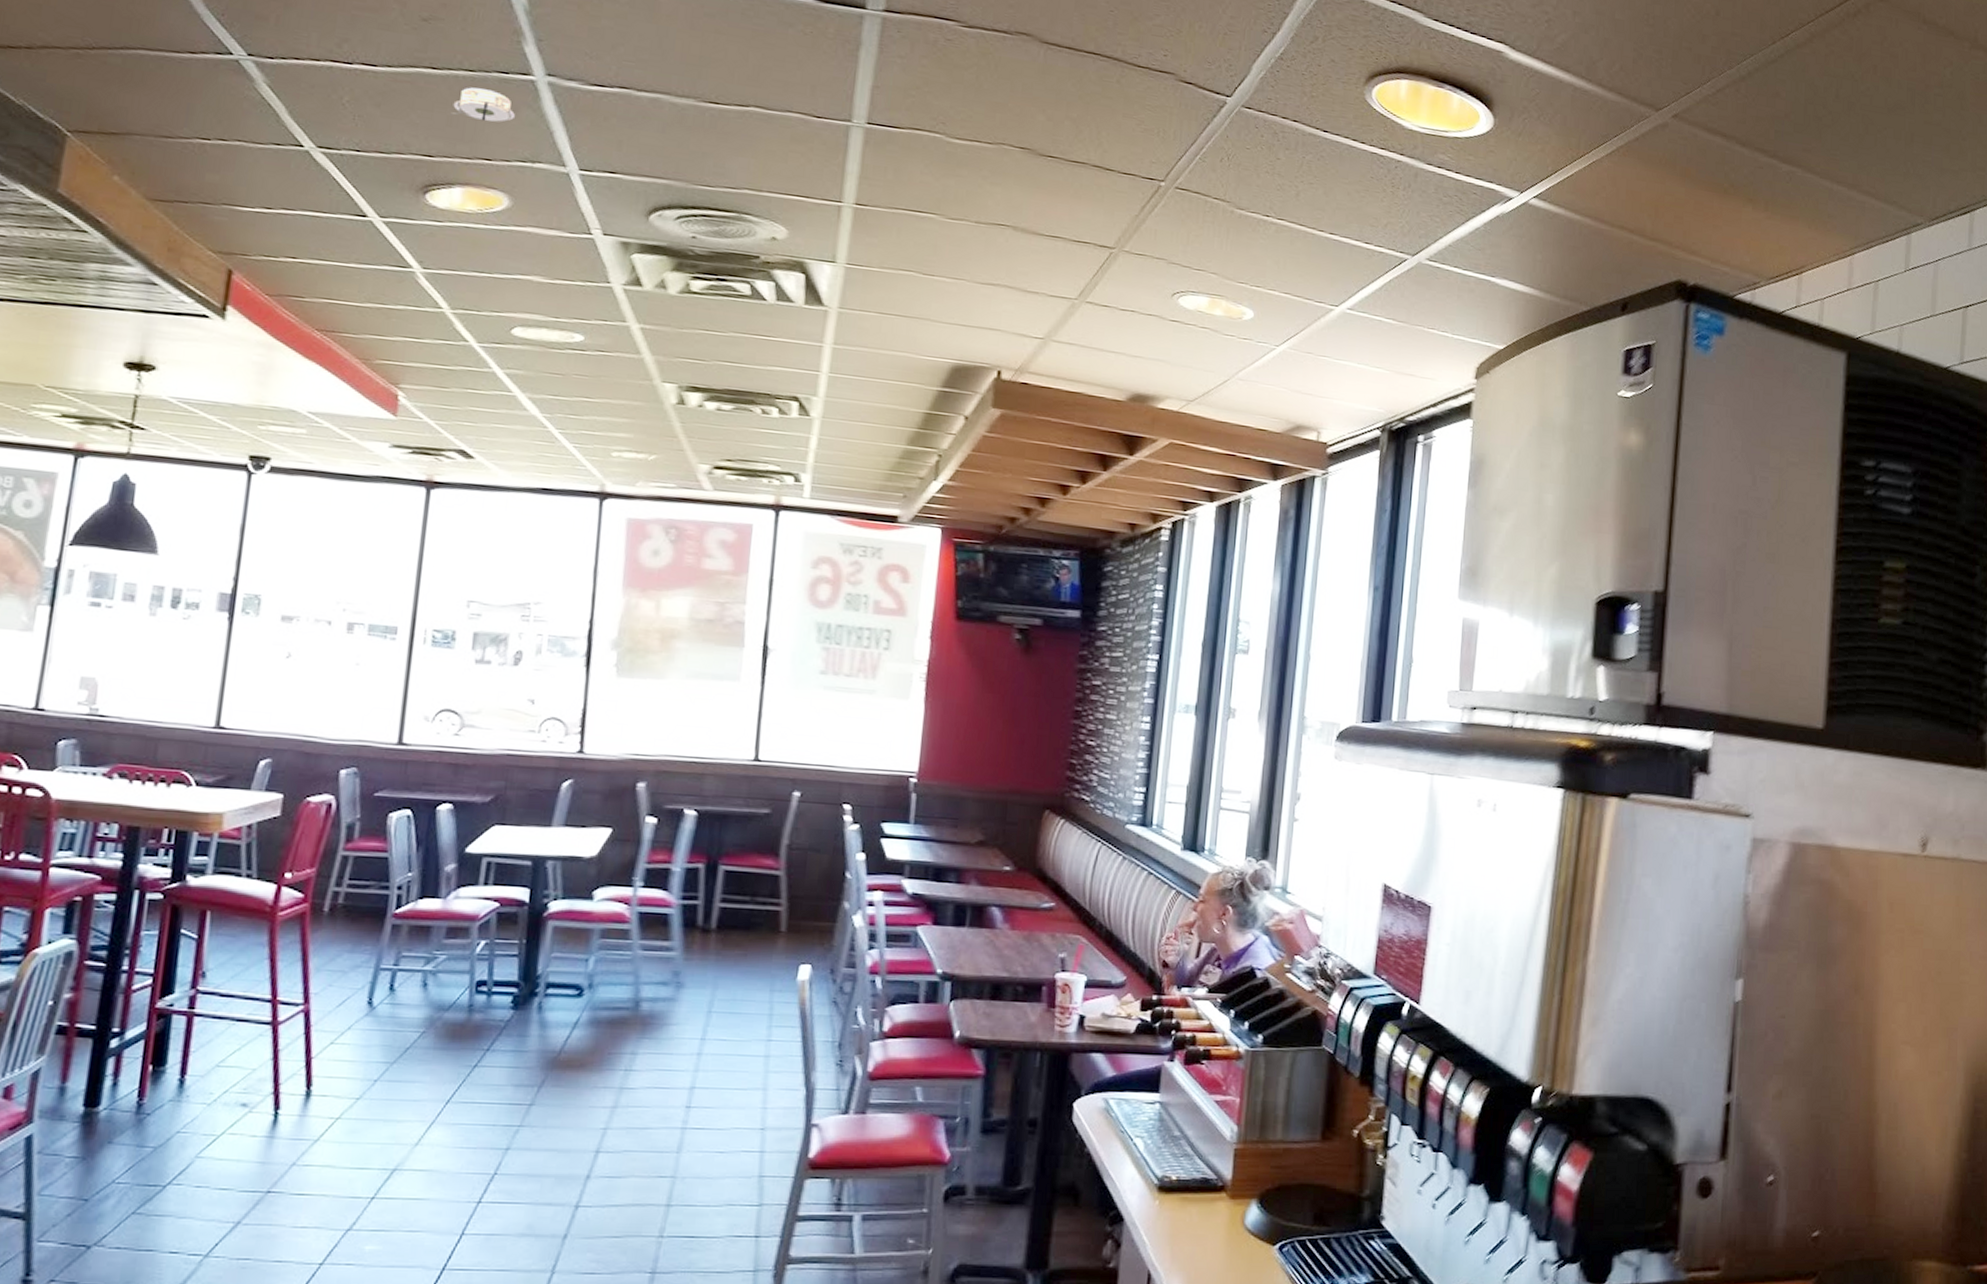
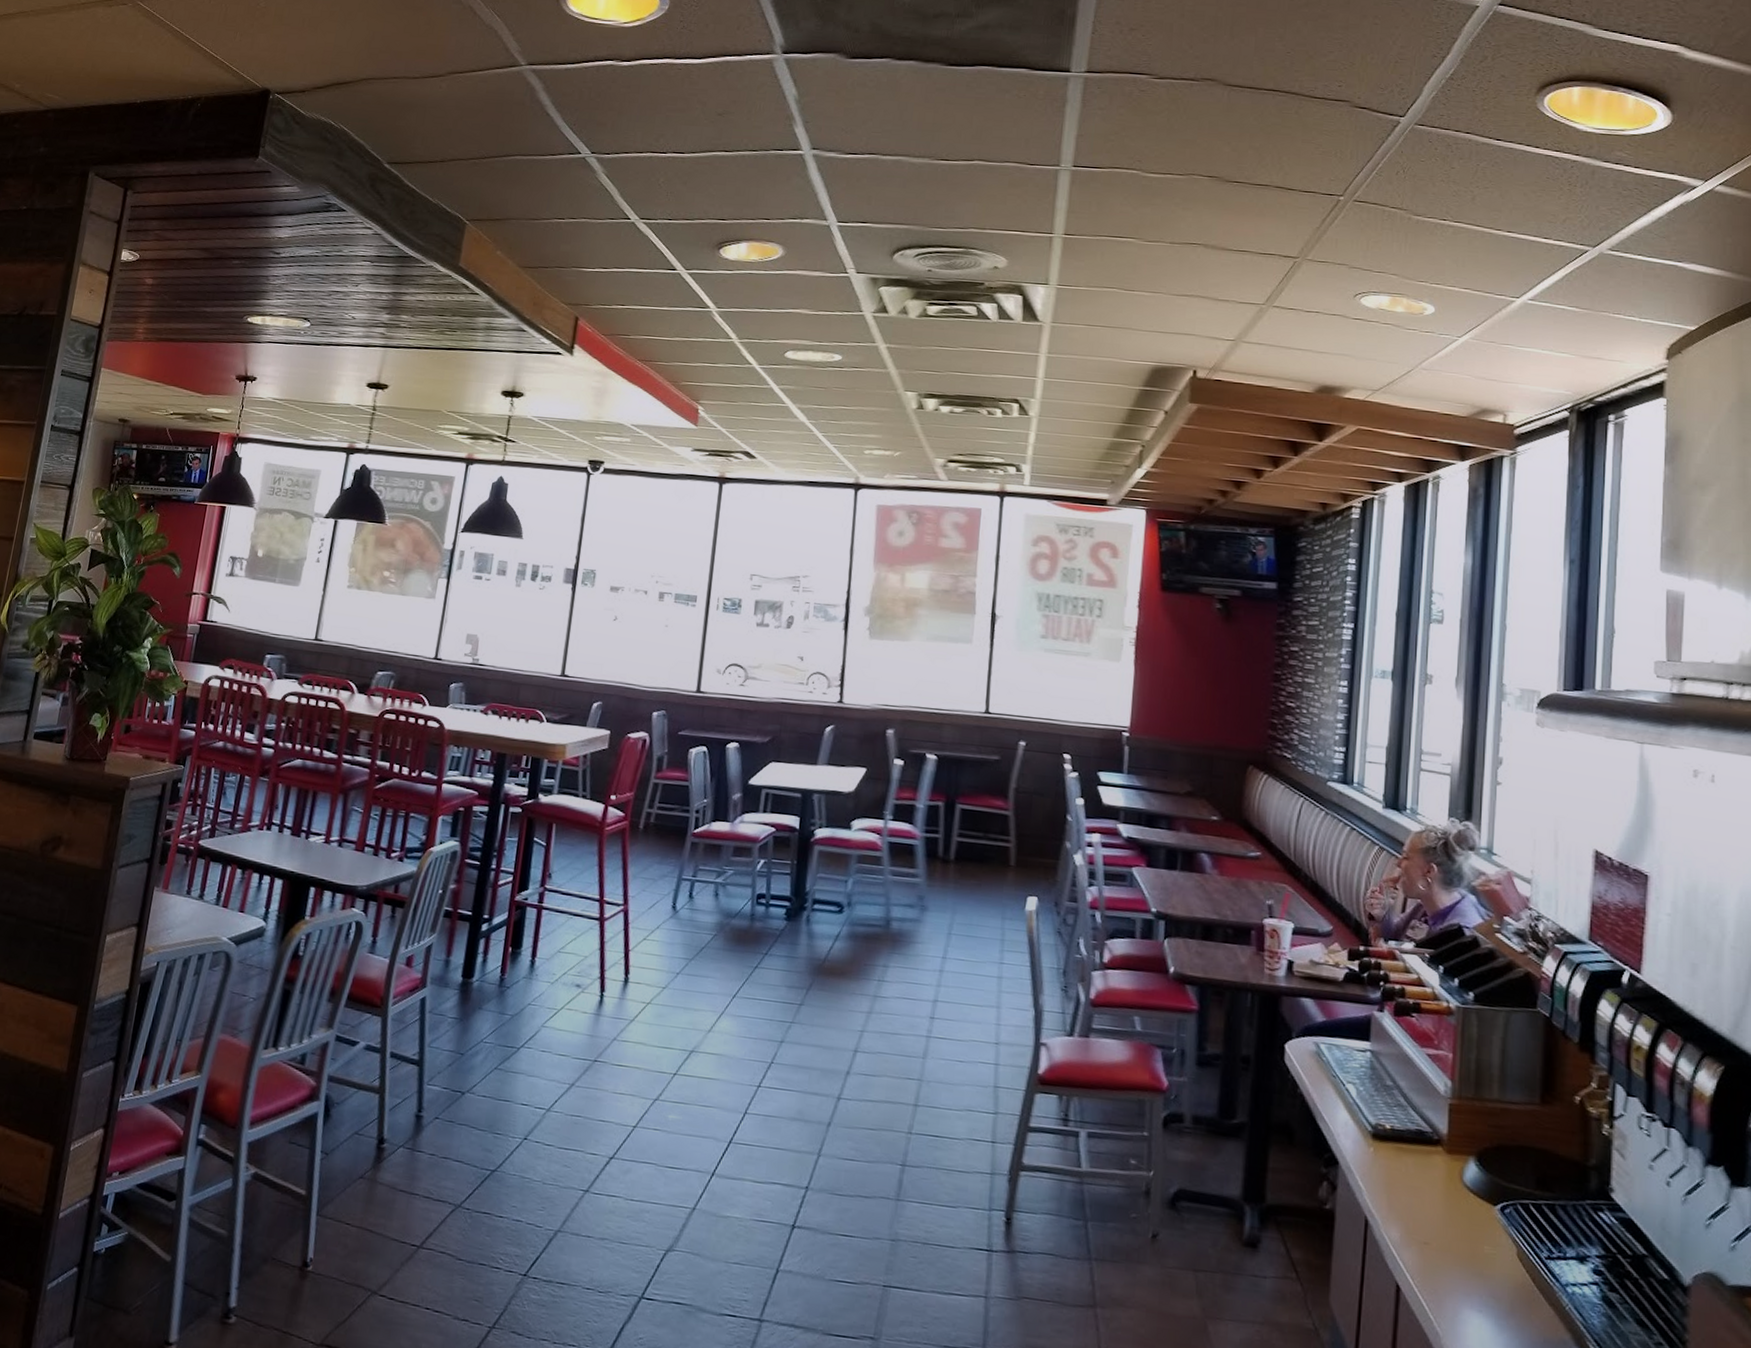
smoke detector: present [450,87,516,122] -> none [738,163,789,189]

